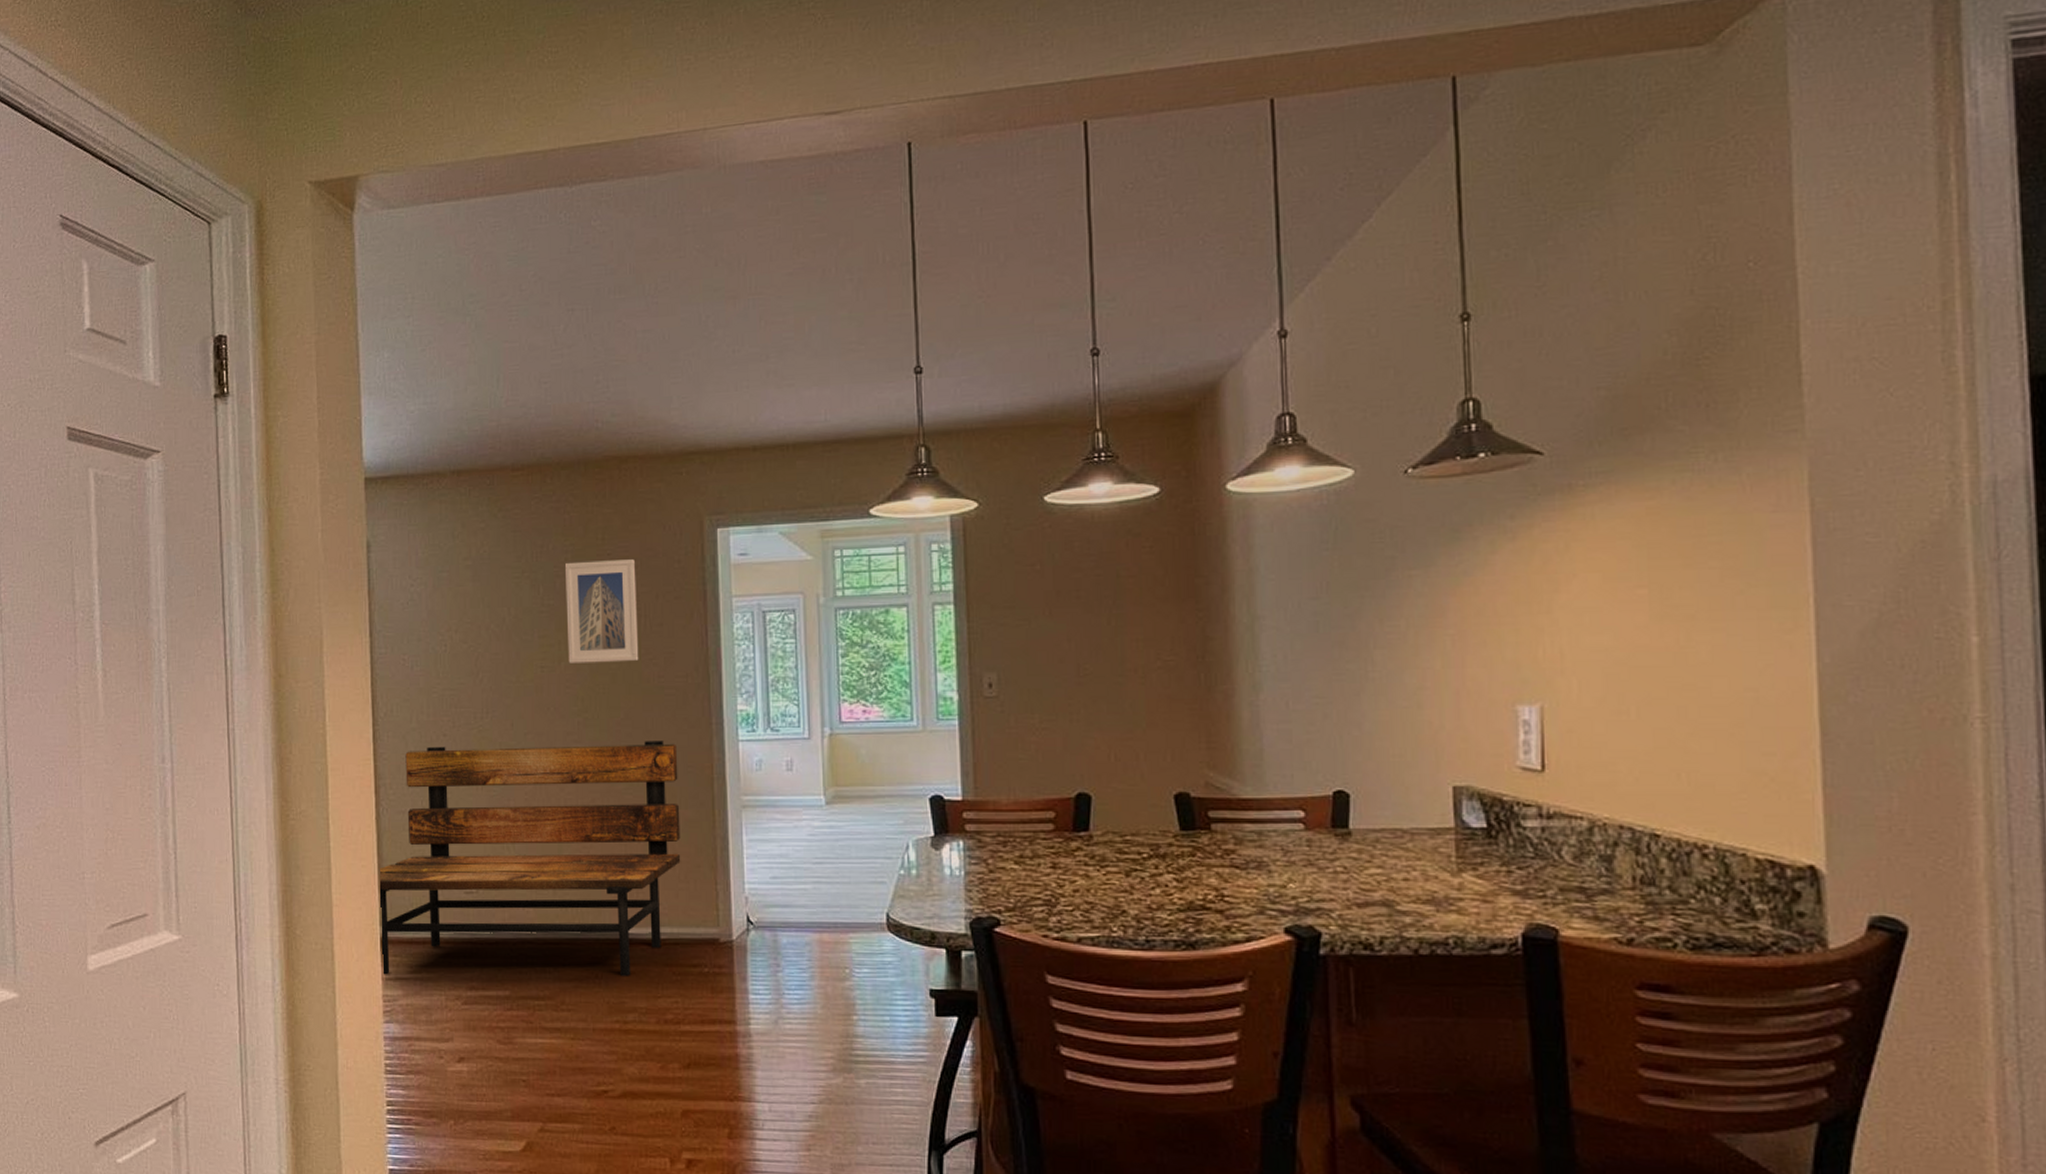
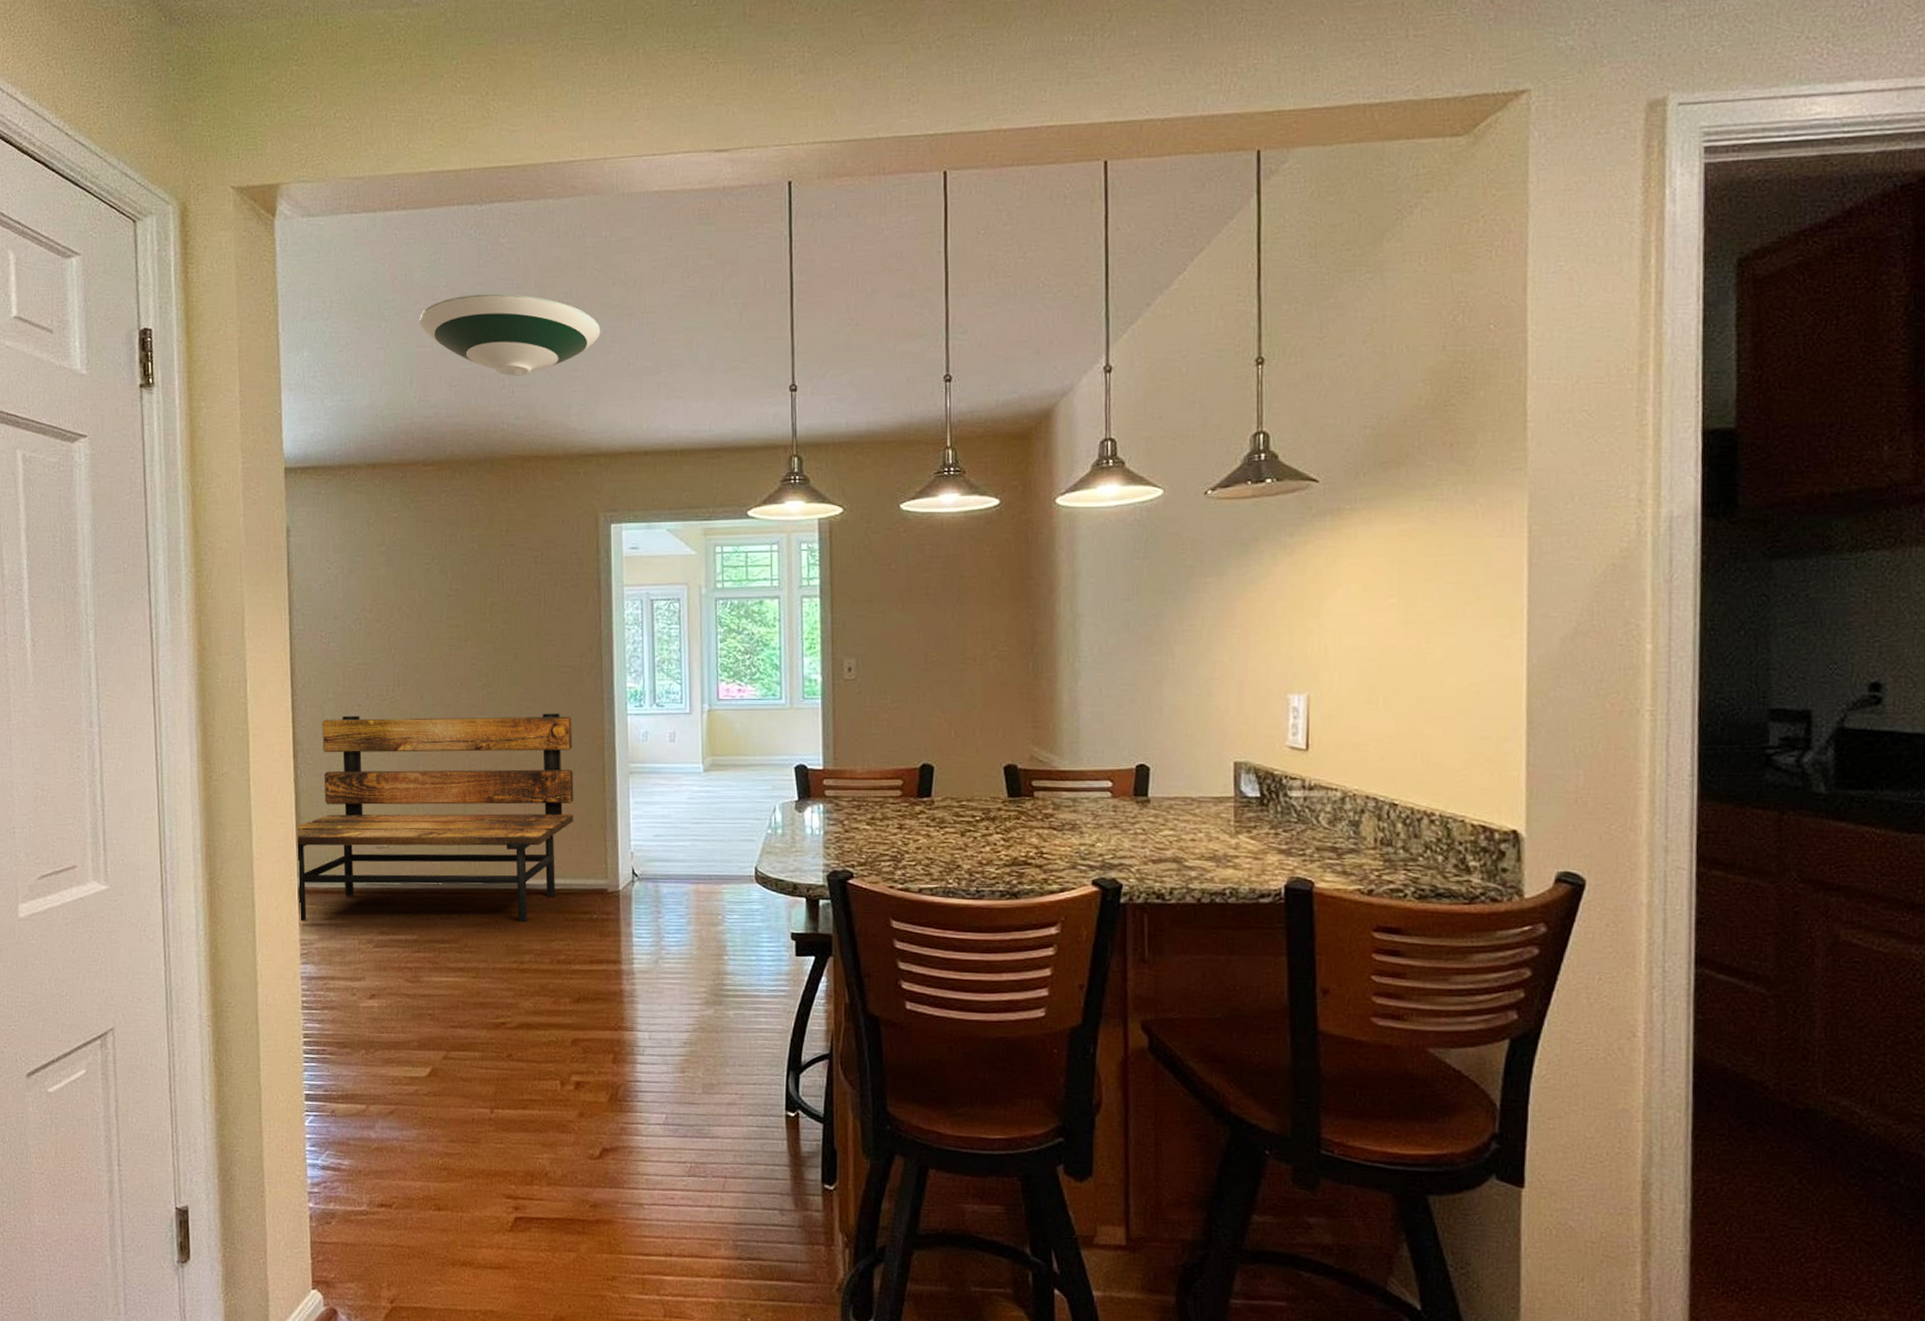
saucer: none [506,280,703,370] -> present [420,293,601,376]
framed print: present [564,559,639,663] -> none [471,550,538,643]

